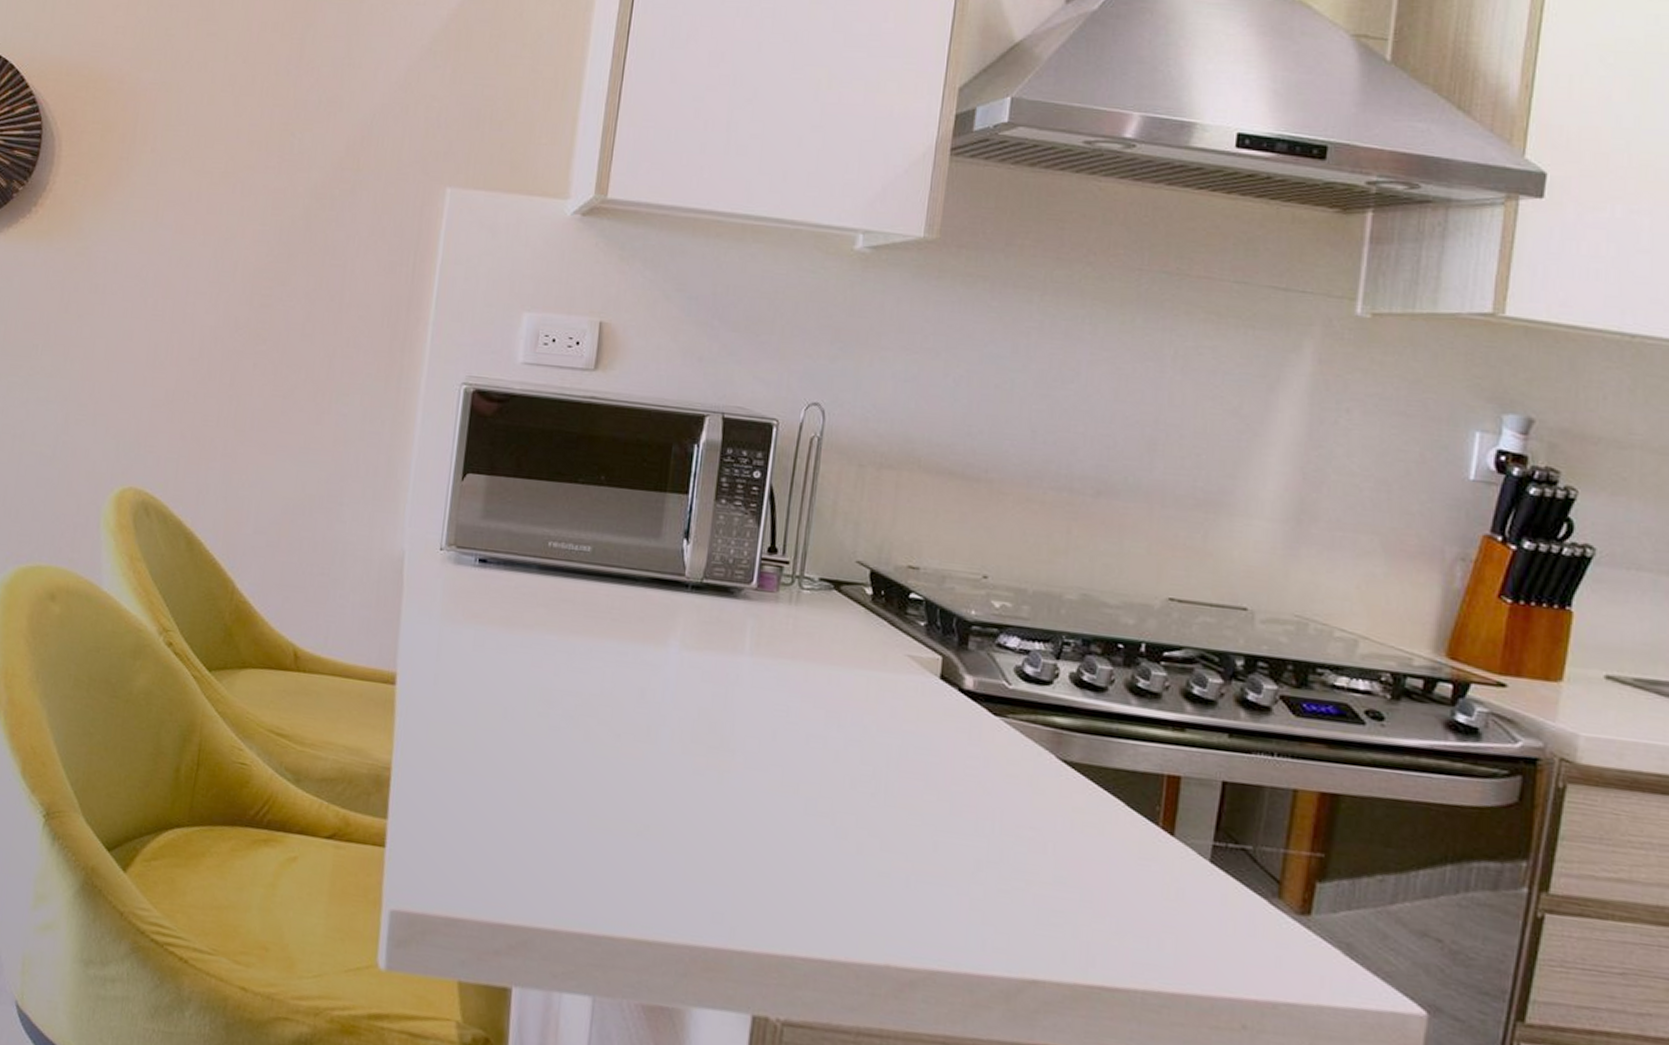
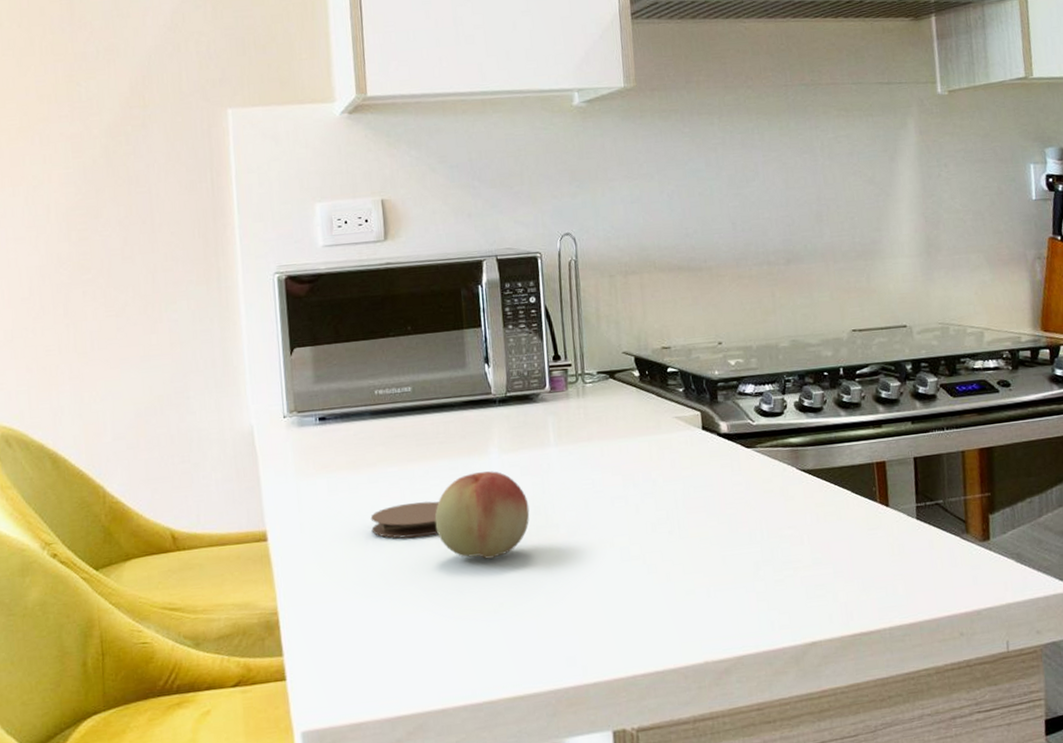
coaster: none [513,679,598,725] -> present [370,501,439,539]
fruit: none [587,663,704,771] -> present [435,471,530,559]

